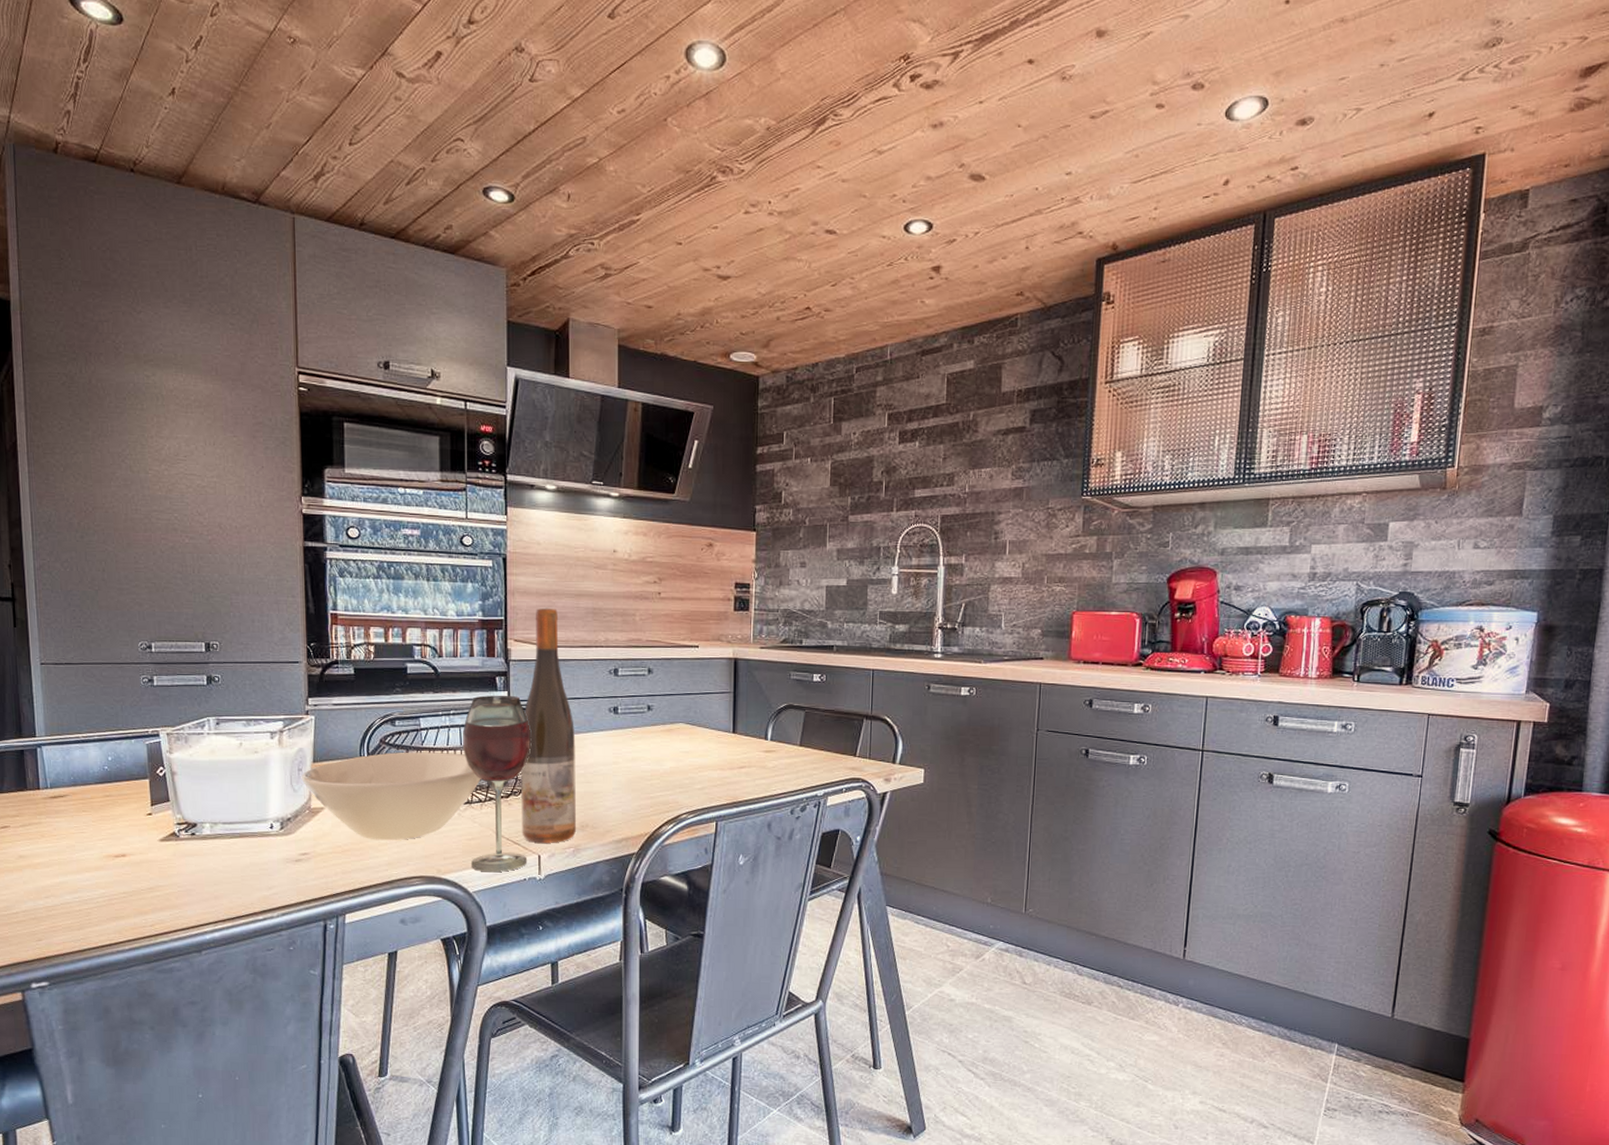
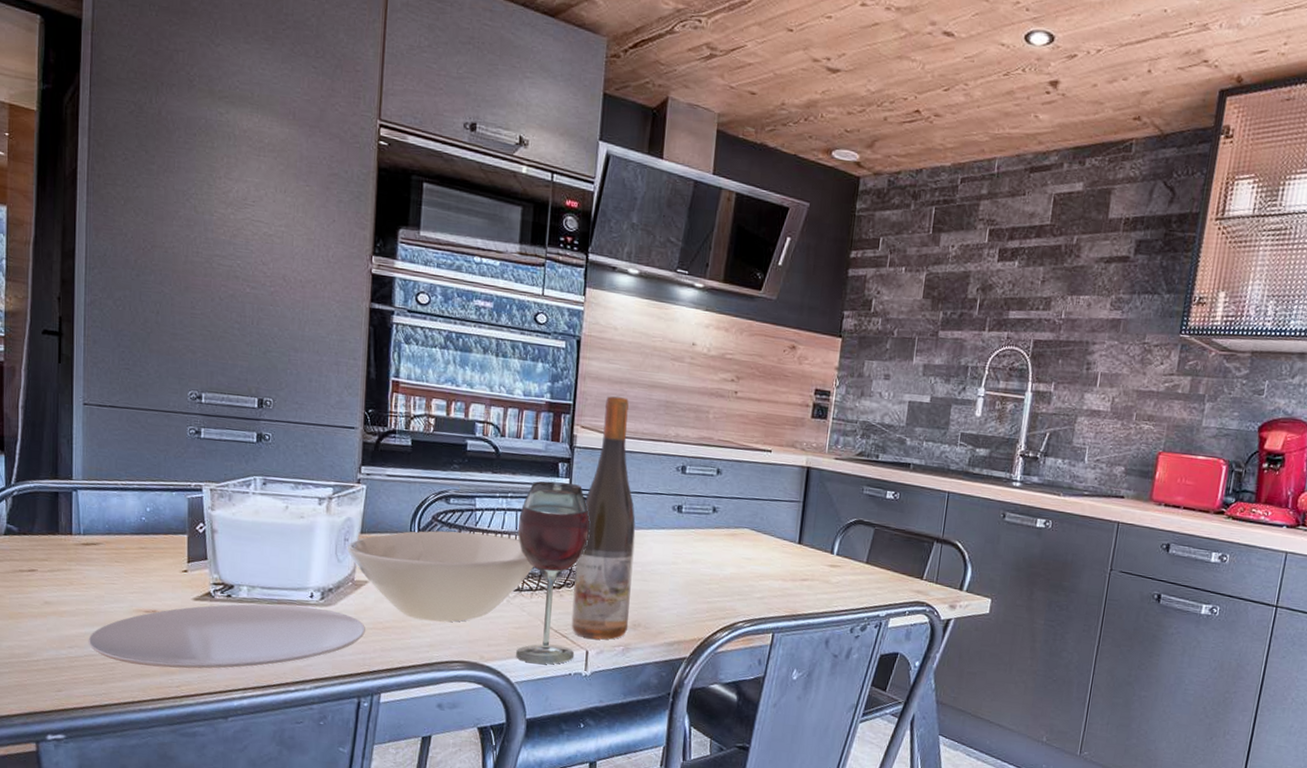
plate: none [63,837,325,909] -> present [88,604,365,669]

